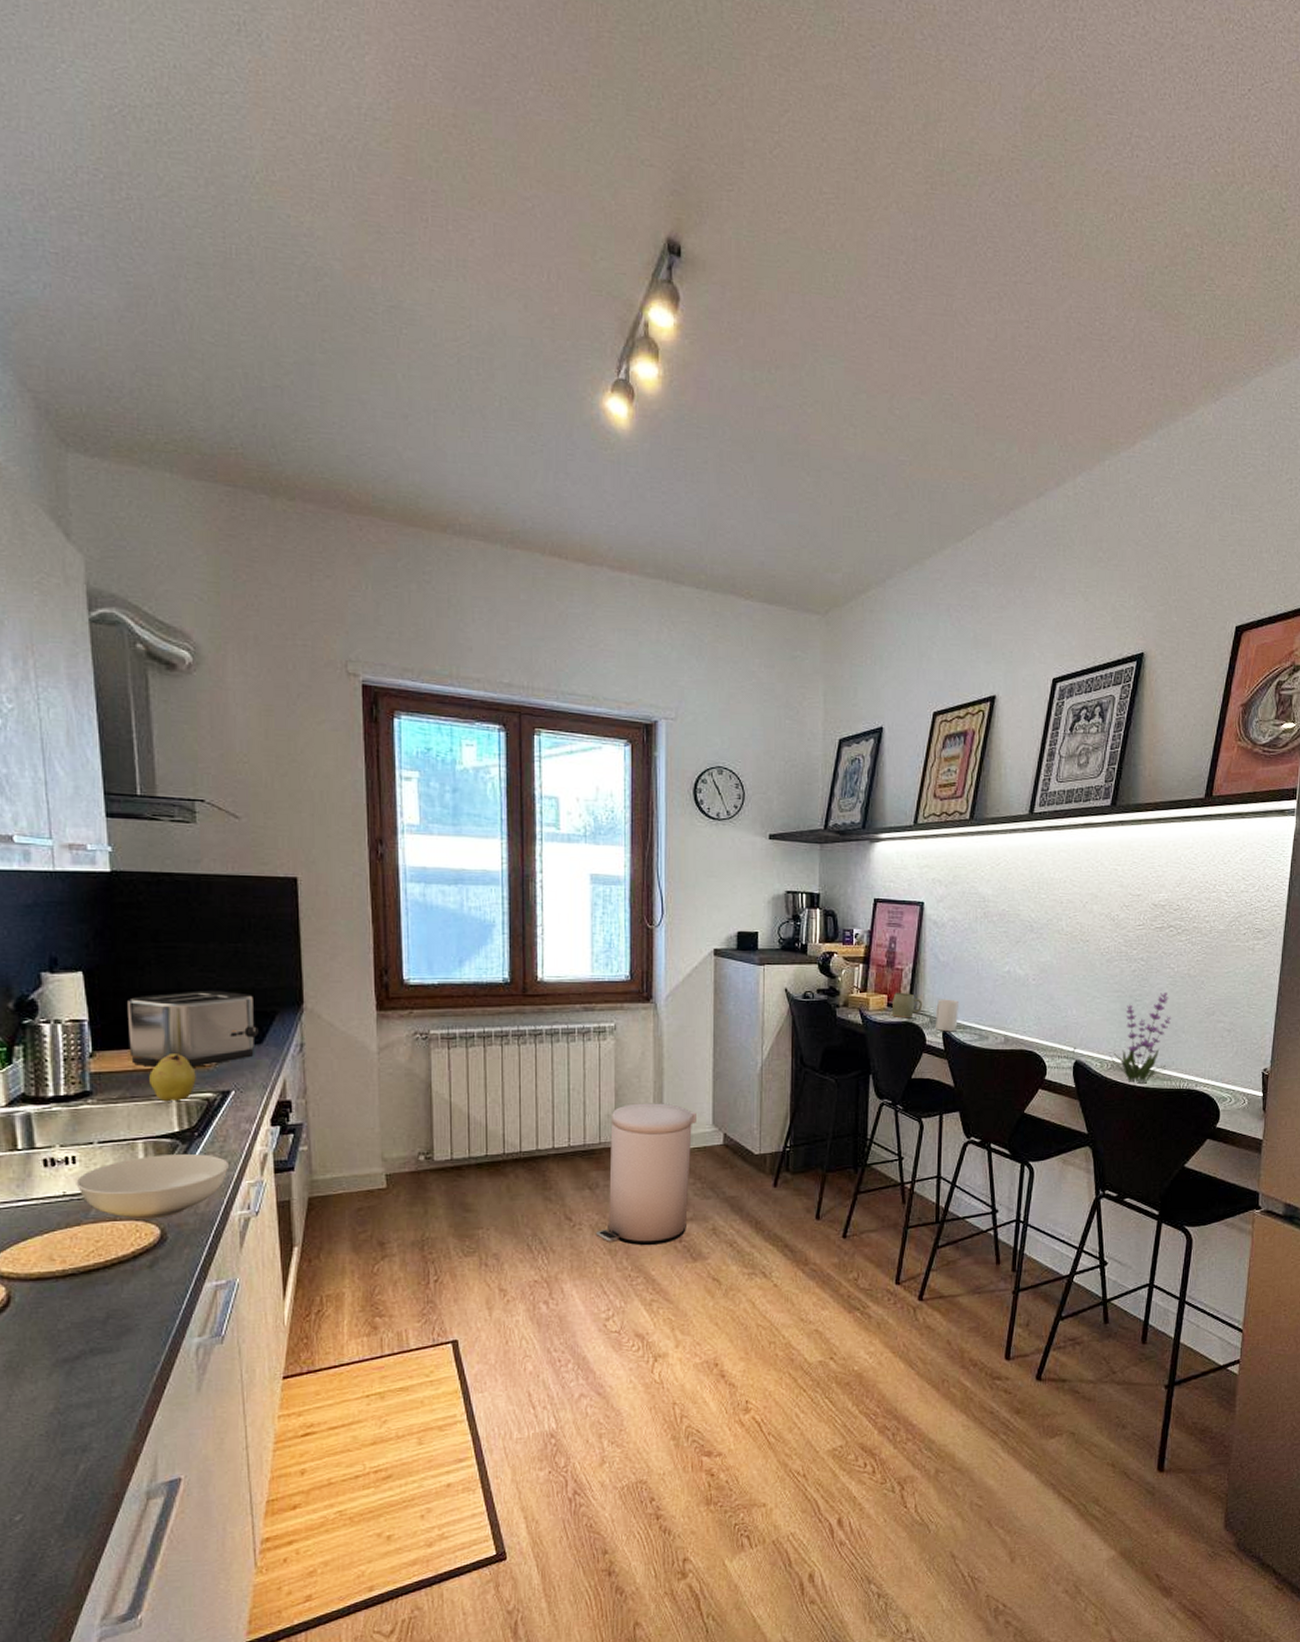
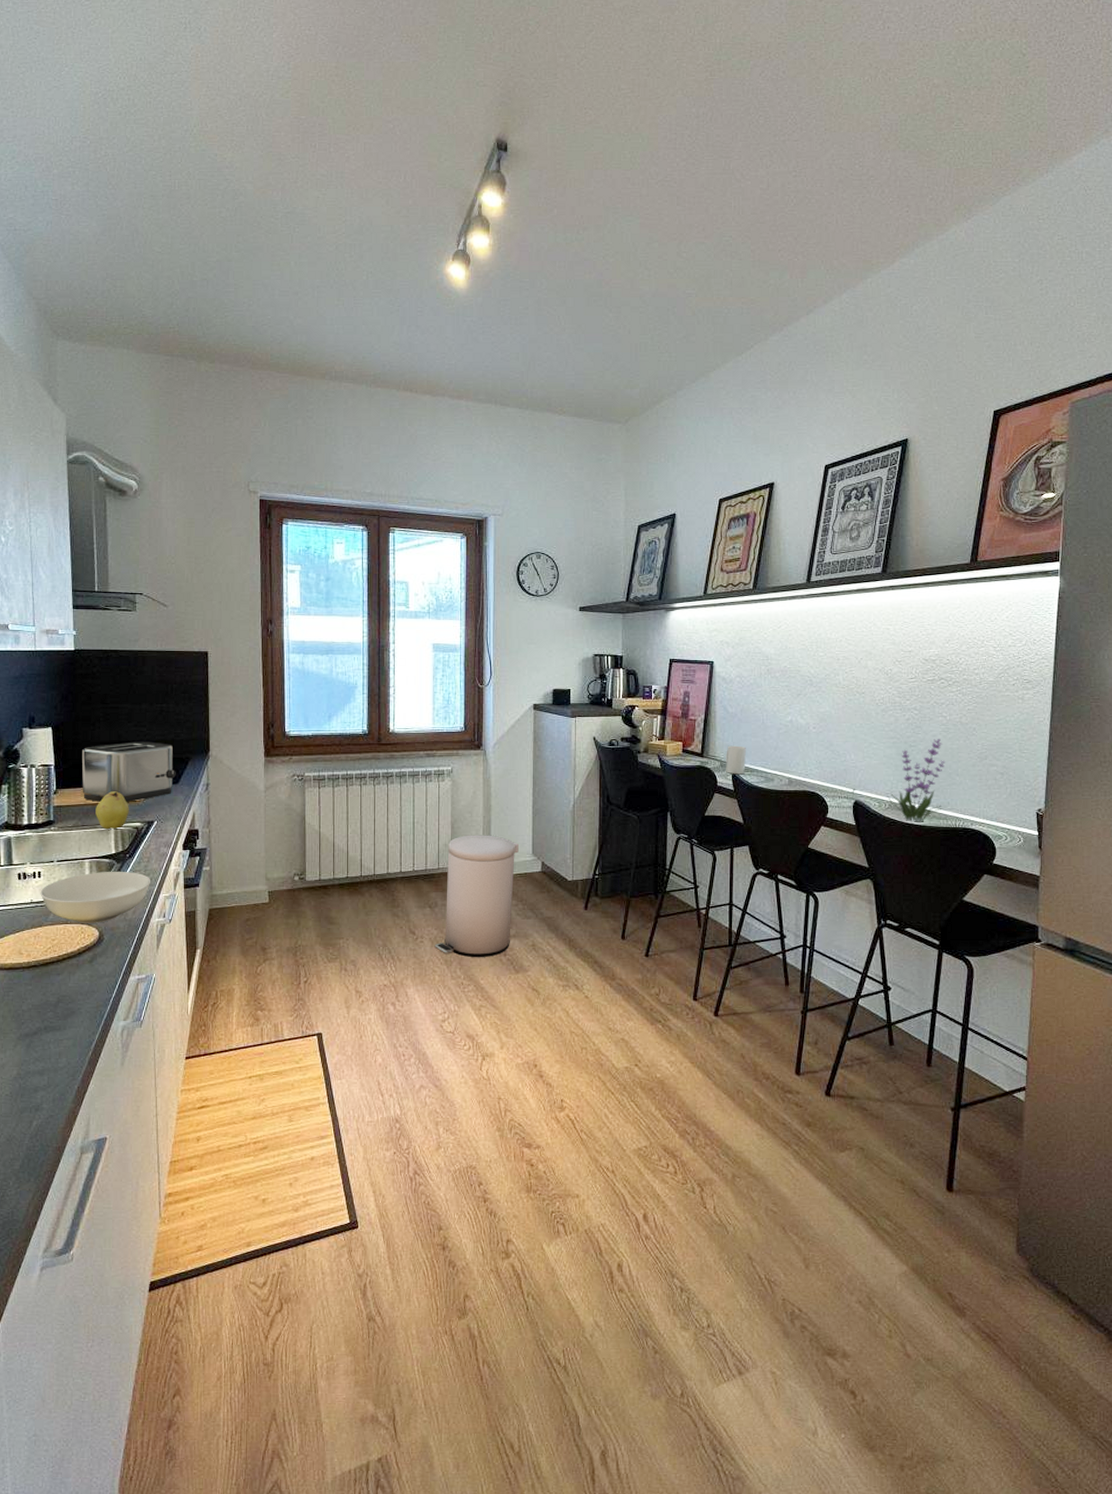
mug: present [893,992,923,1019] -> none [687,739,714,763]

